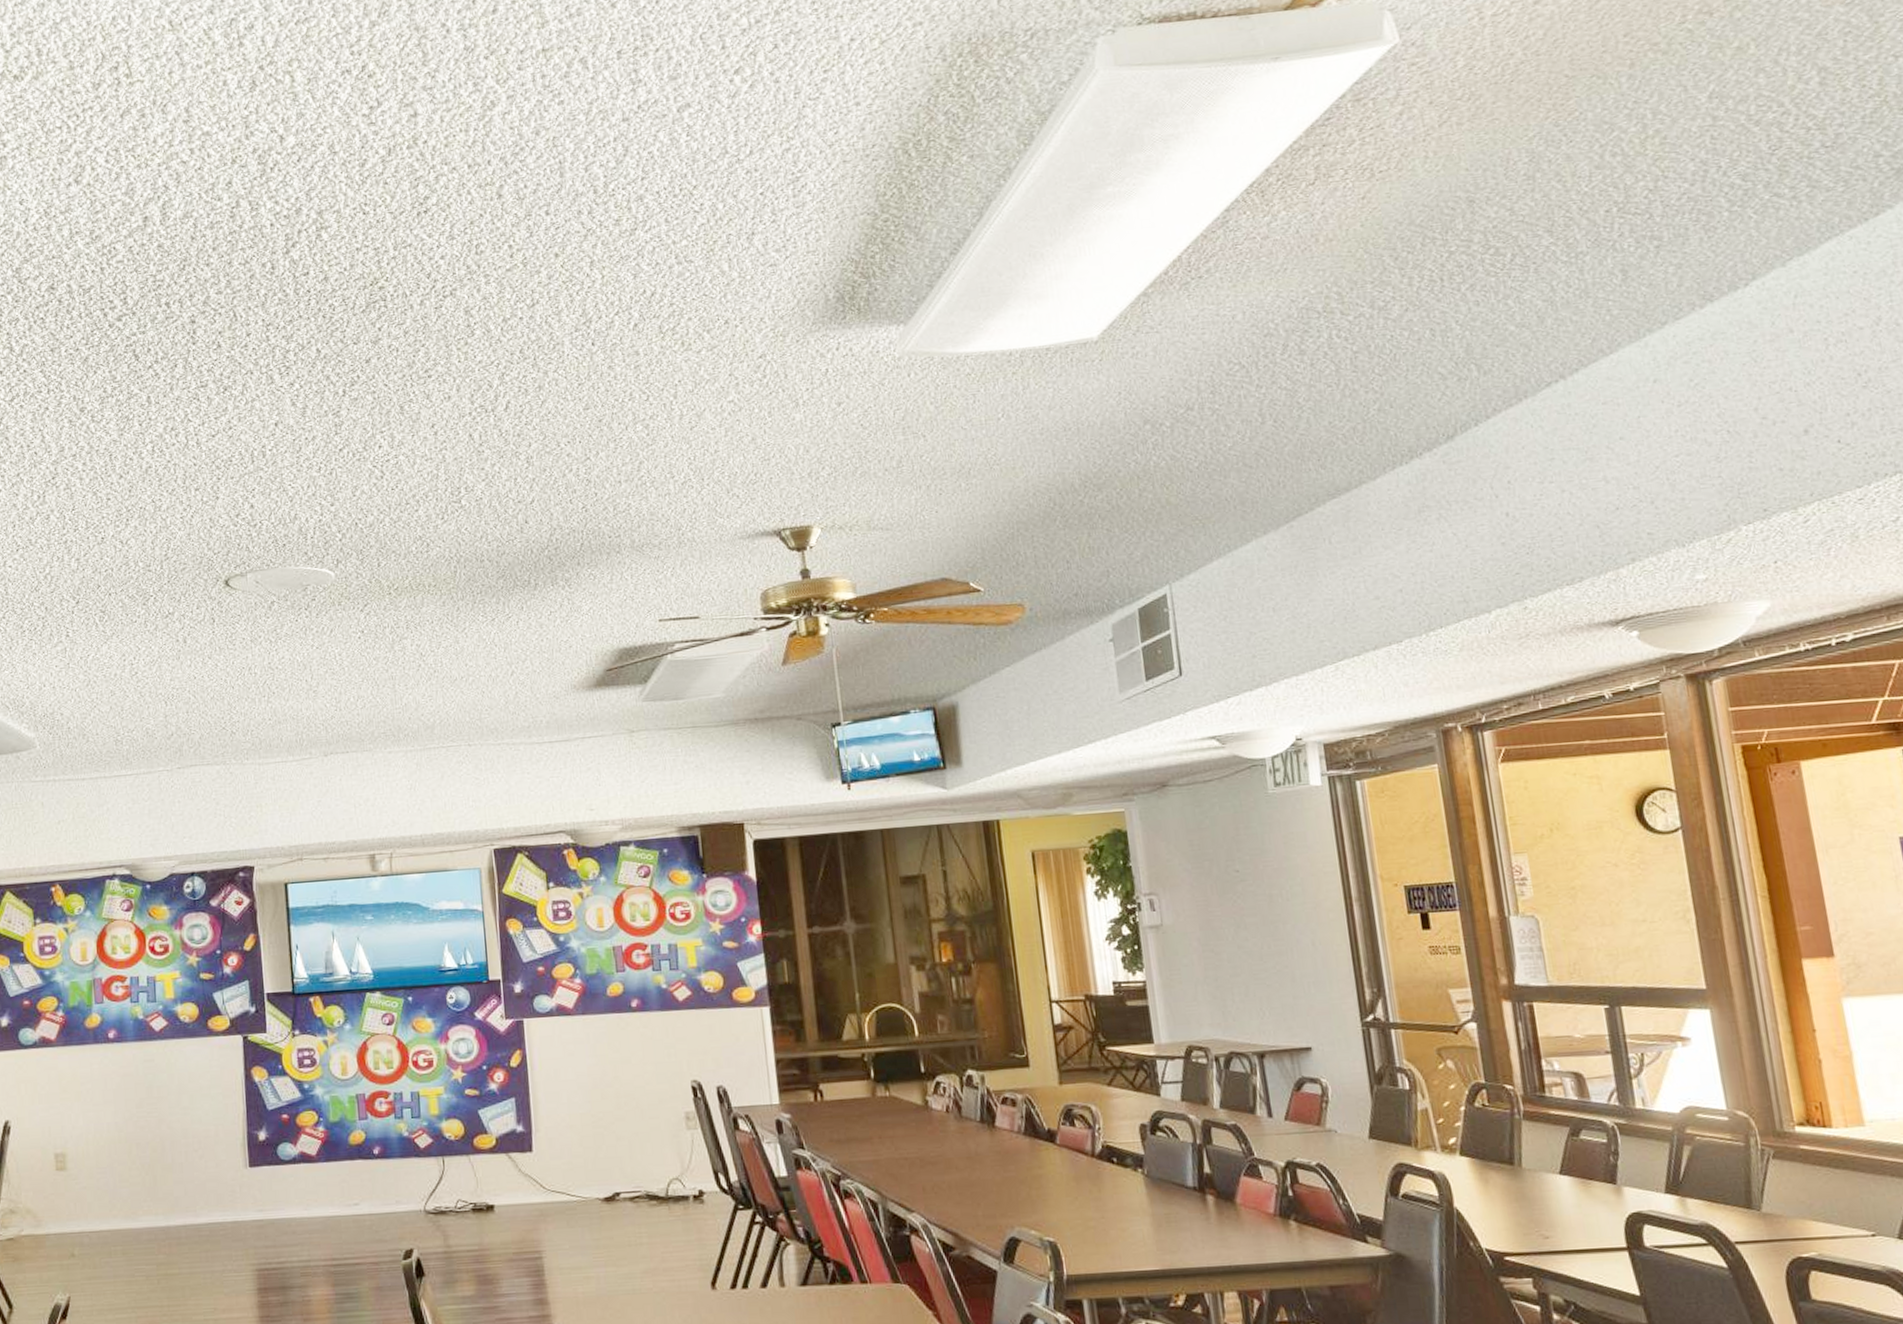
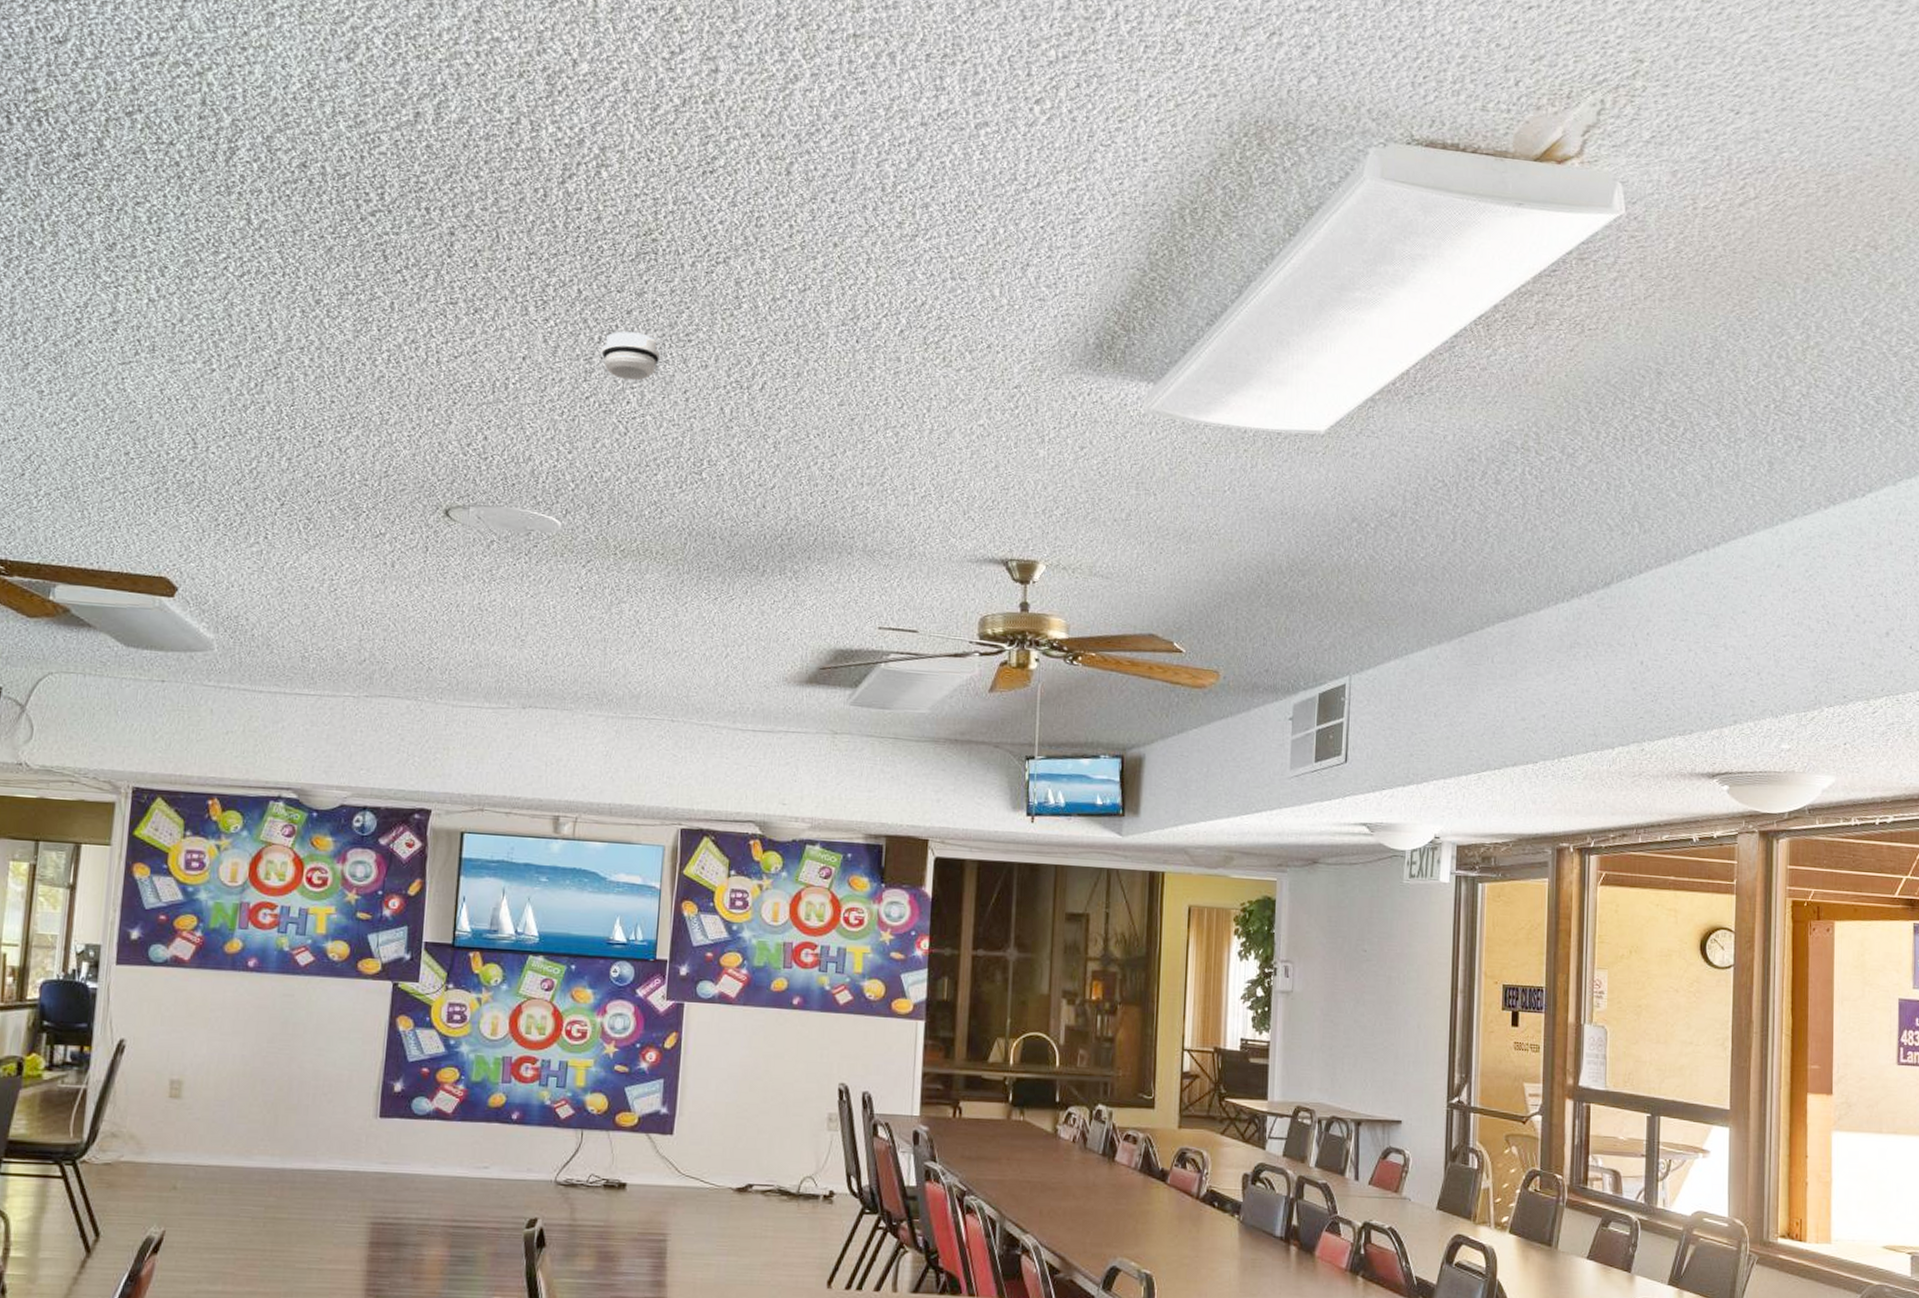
smoke detector: none [347,378,404,426] -> present [601,331,661,381]

